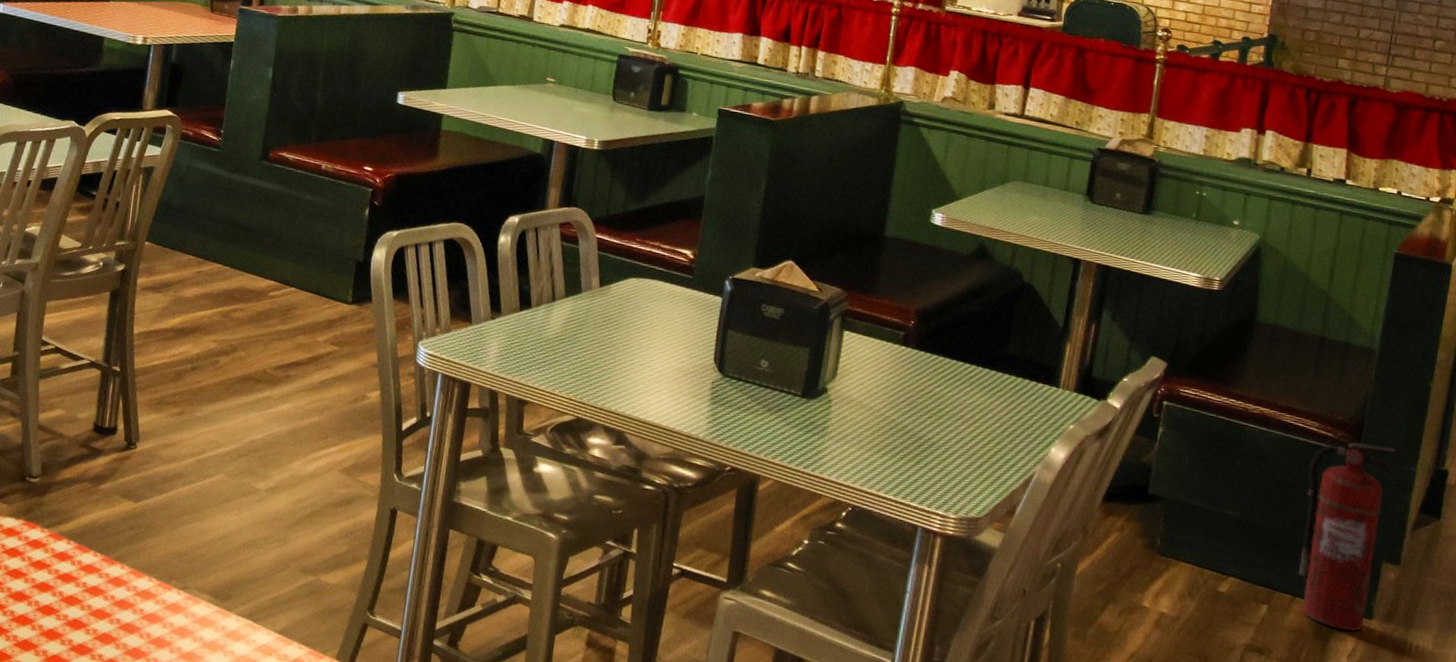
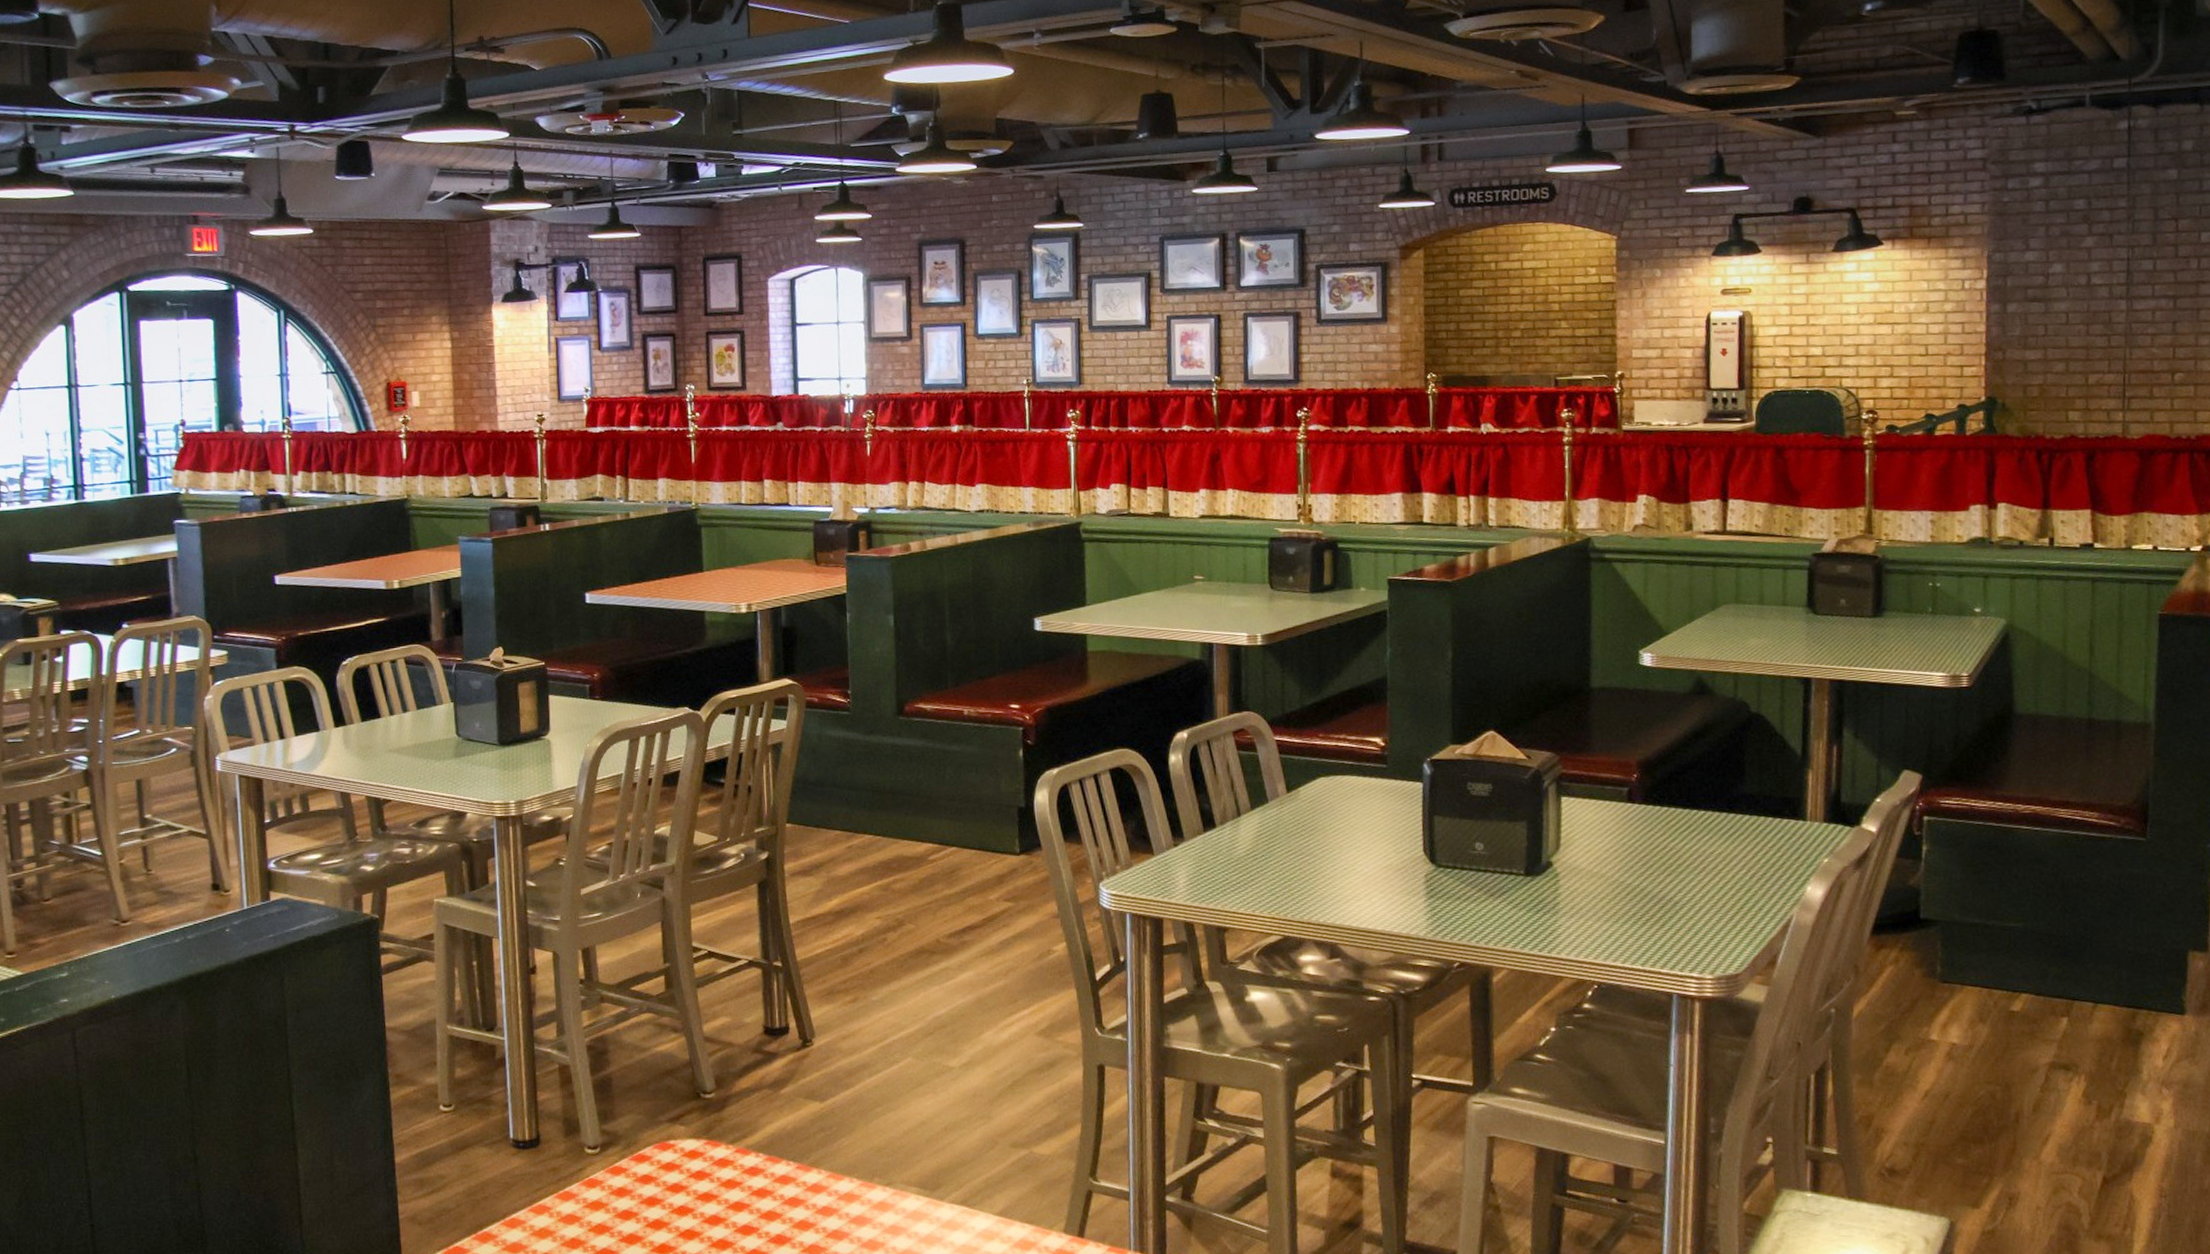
fire extinguisher: present [1299,442,1396,632] -> none [2093,826,2191,1032]

